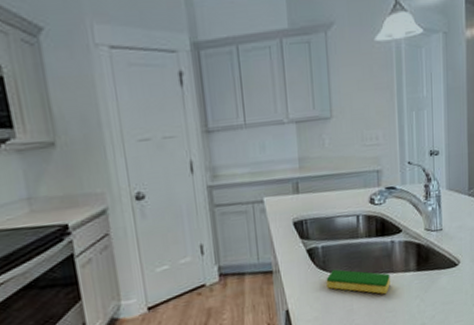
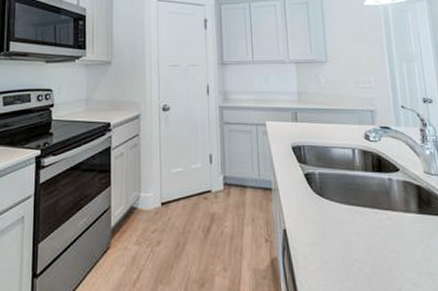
dish sponge: present [326,269,390,294] -> none [323,197,390,231]

